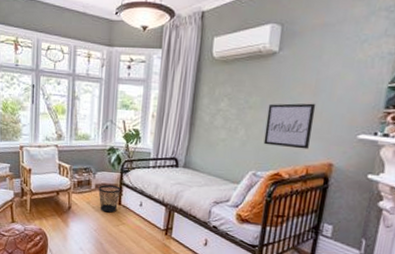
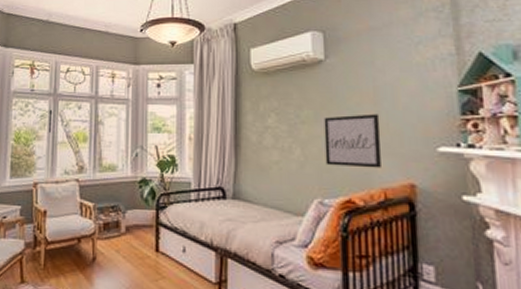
wastebasket: present [98,184,122,213] -> none [130,225,158,263]

